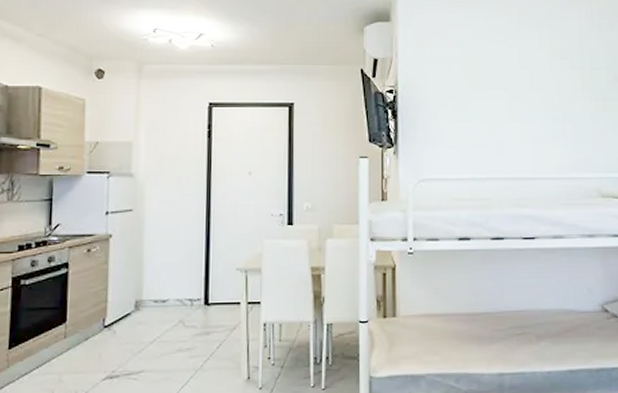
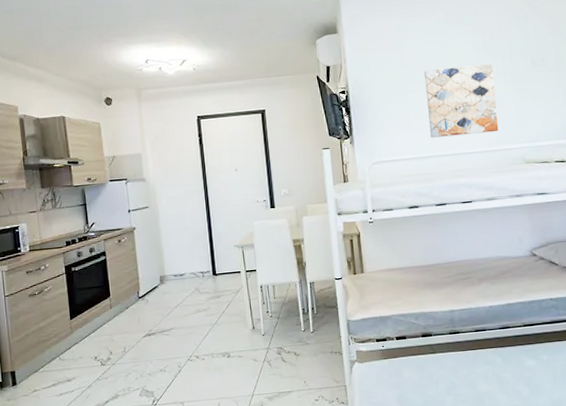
wall art: none [490,75,573,156] -> present [424,64,499,138]

